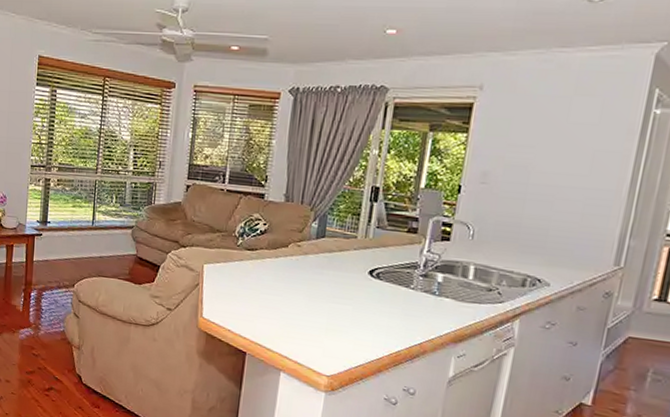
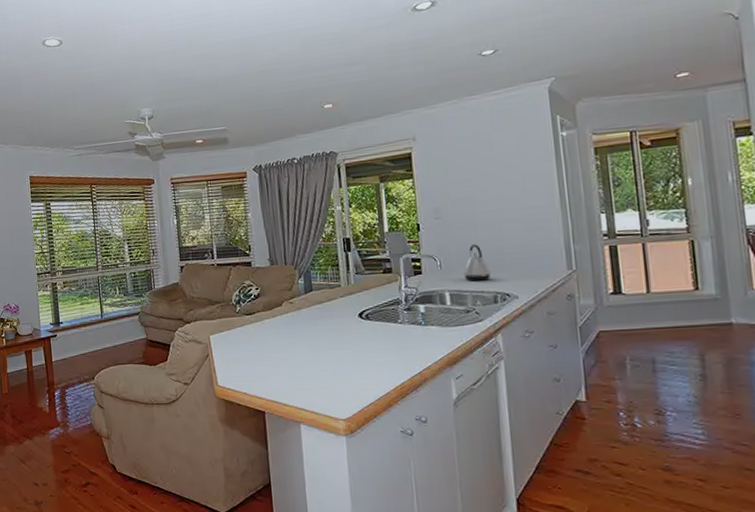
kettle: none [495,219,528,261] -> present [463,244,492,282]

